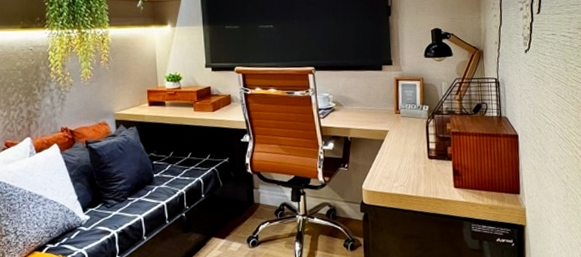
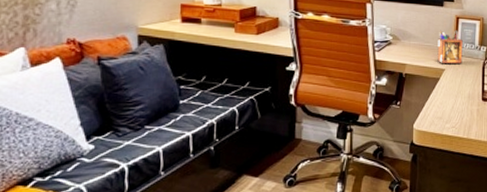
desk organizer: none [379,92,406,125] -> present [437,30,463,64]

